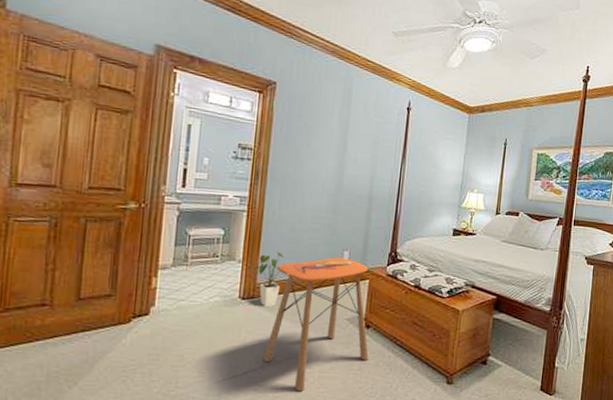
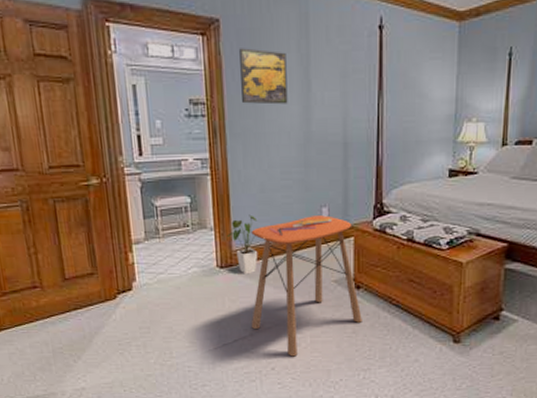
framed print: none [286,108,329,159] -> present [239,48,288,105]

